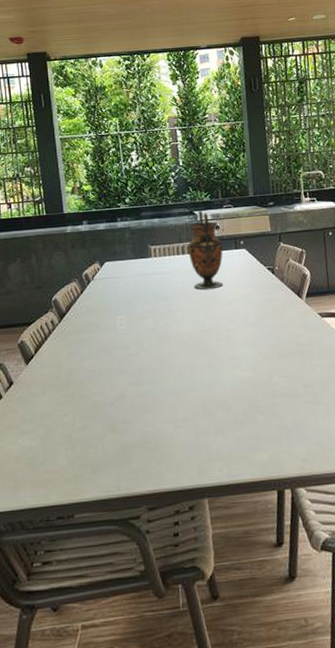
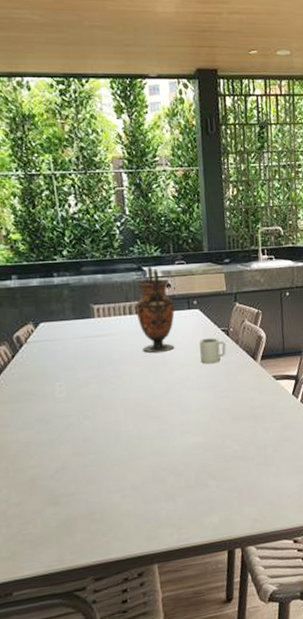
cup: none [246,276,272,301] -> present [199,338,226,364]

